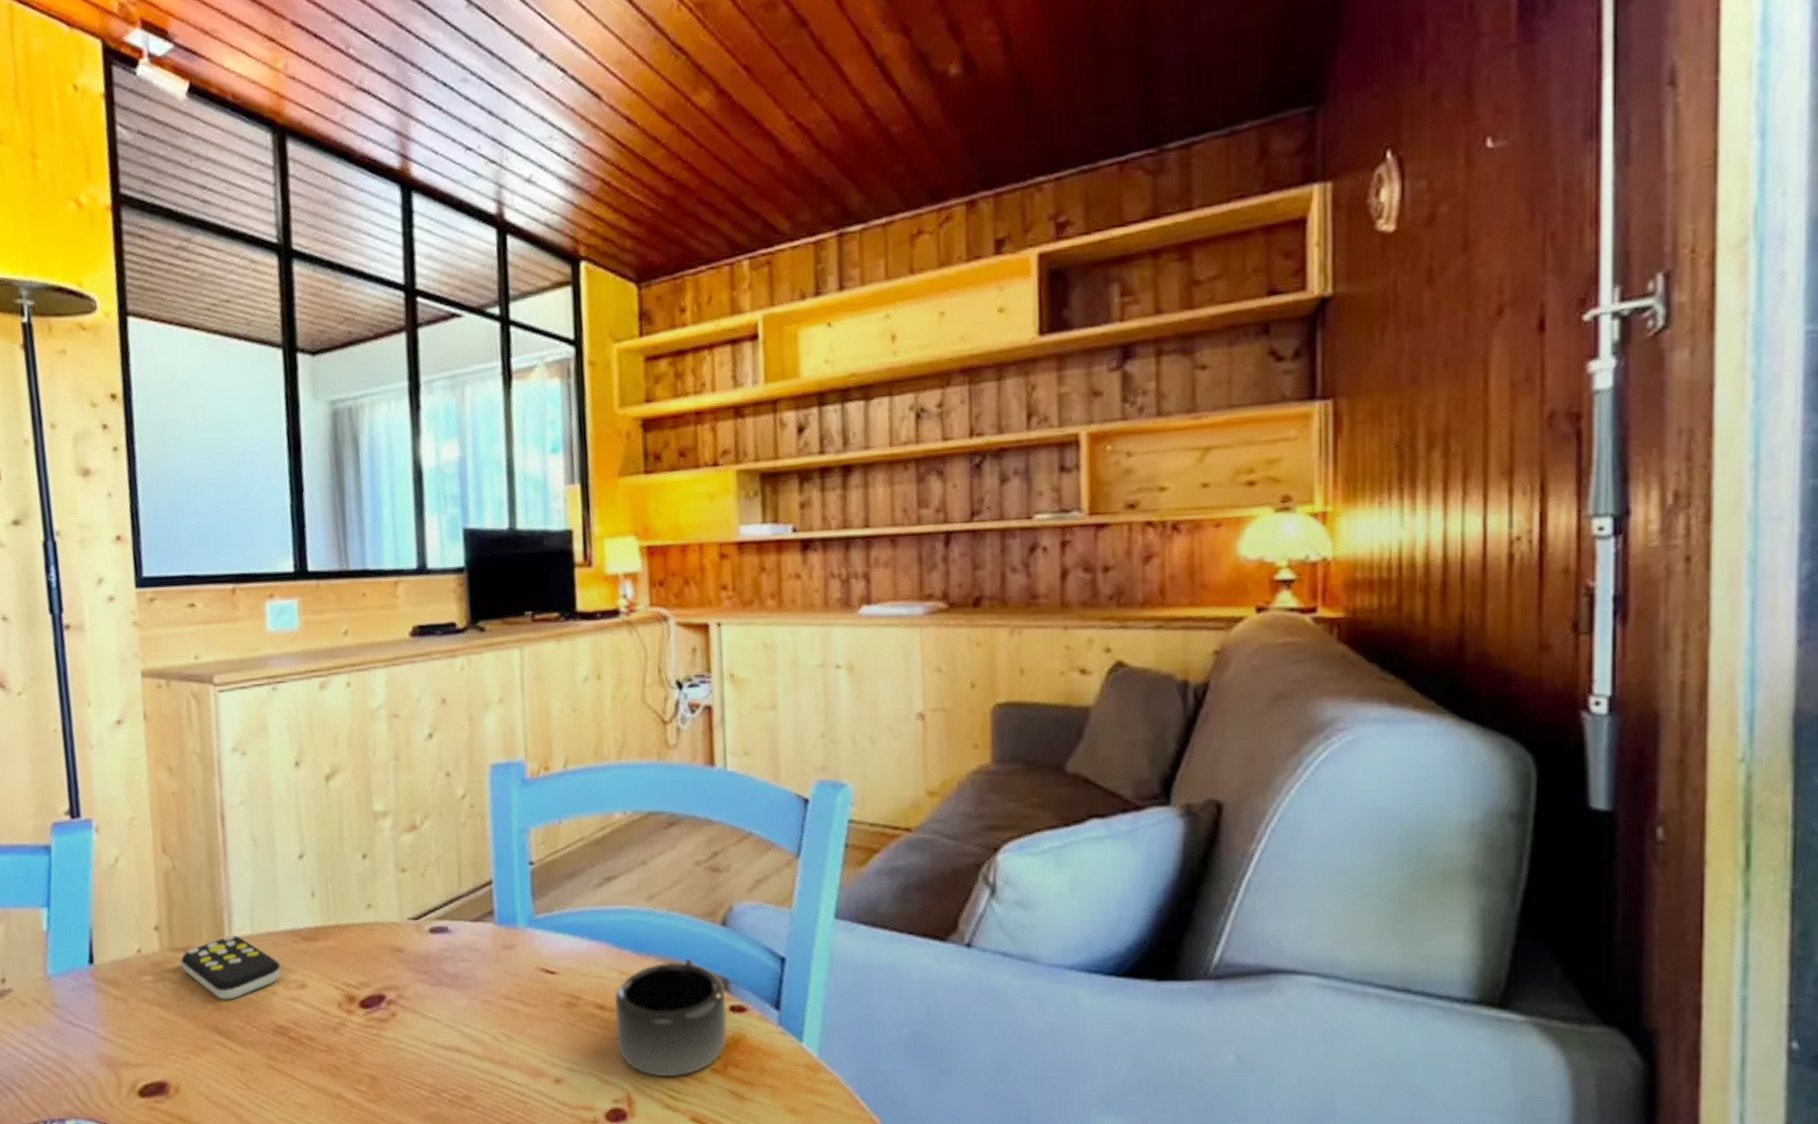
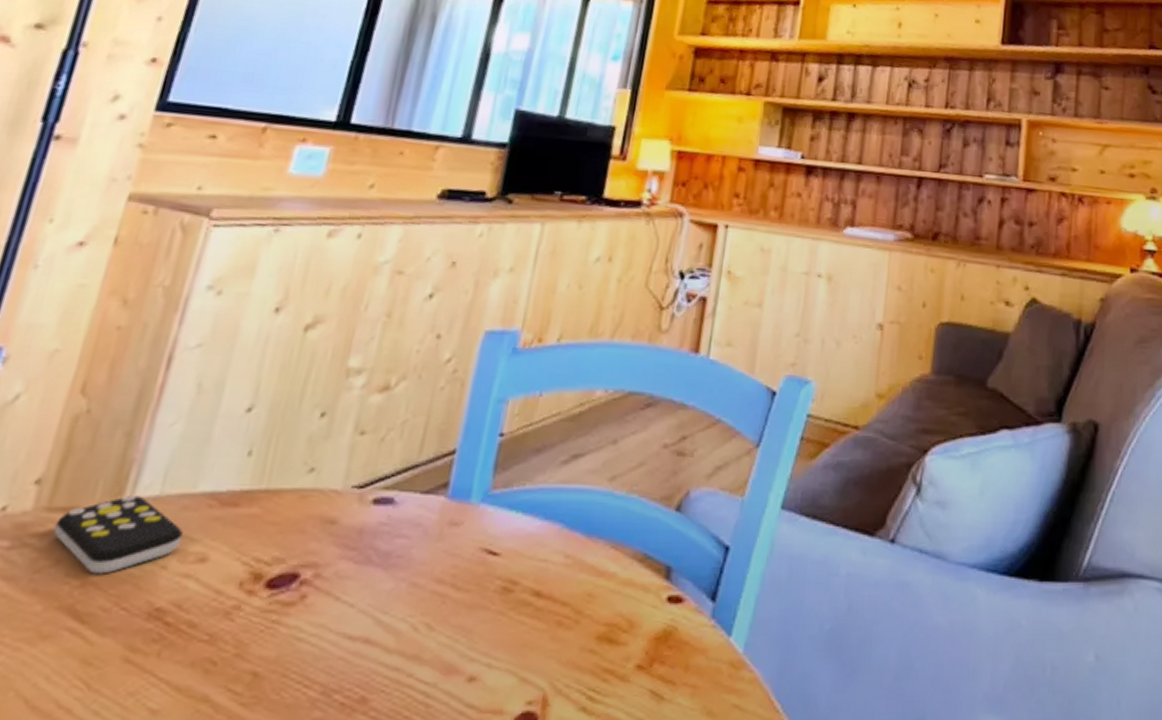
mug: present [615,958,728,1077] -> none [544,544,667,675]

